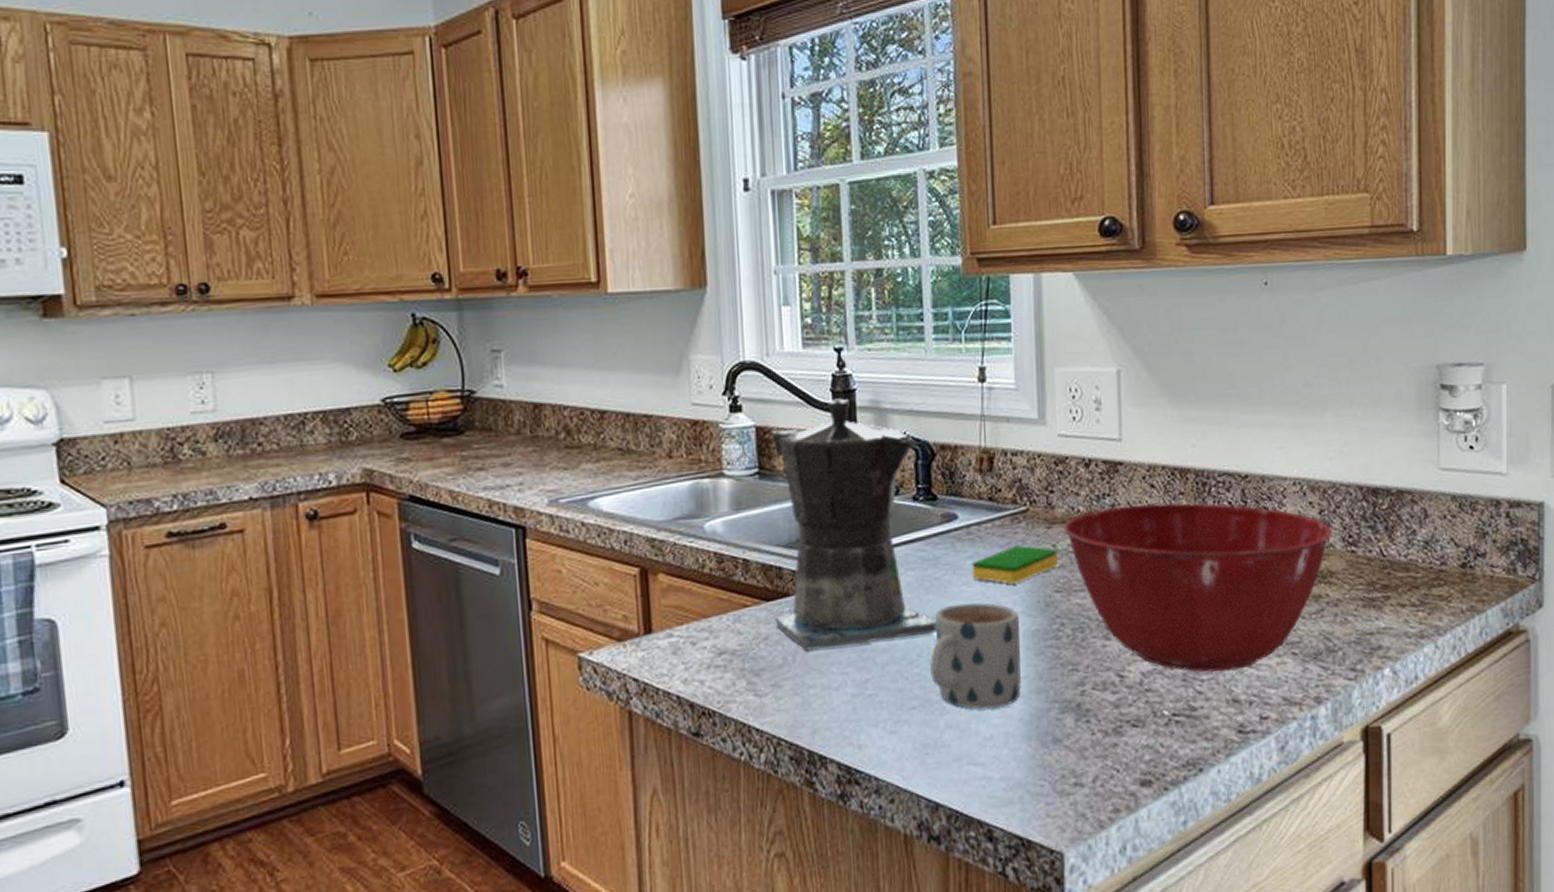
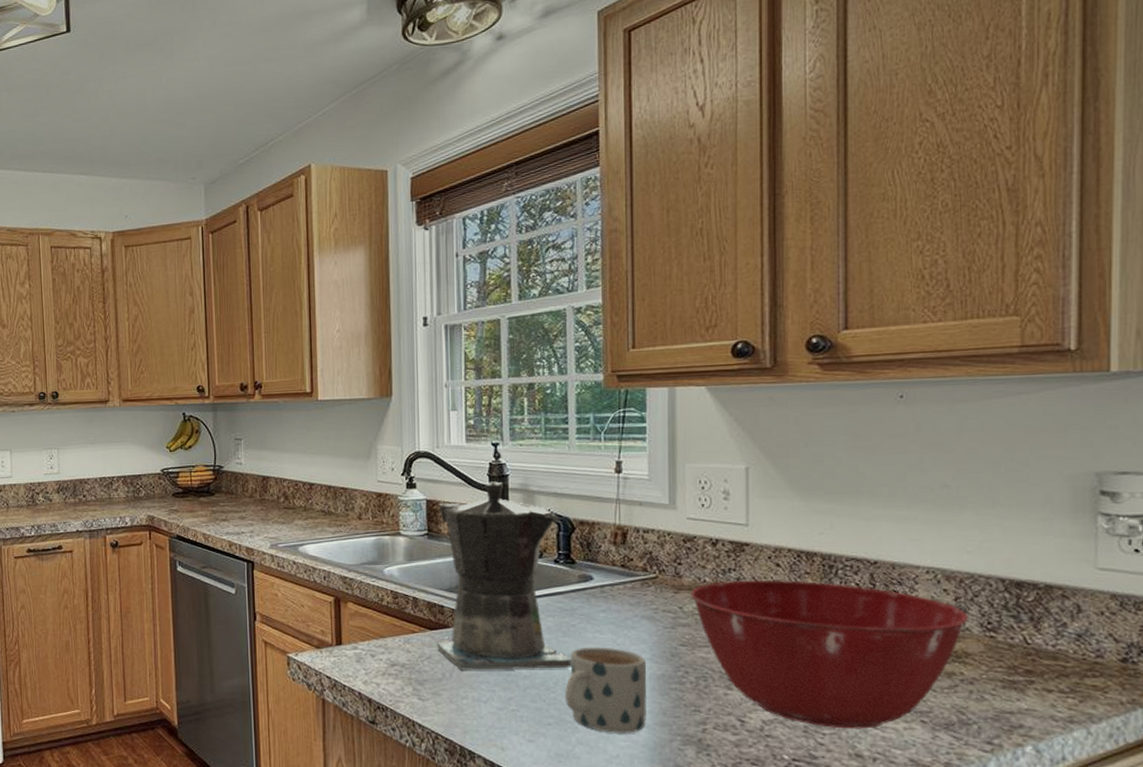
dish sponge: present [971,545,1058,584] -> none [604,605,683,635]

